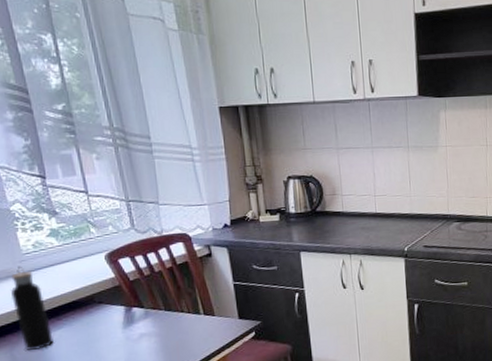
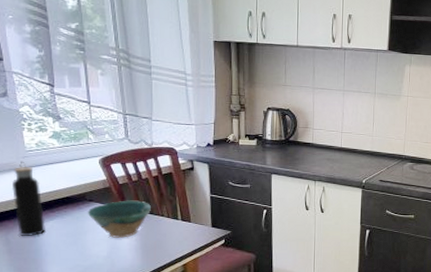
bowl: none [97,297,169,342] -> present [87,200,151,238]

